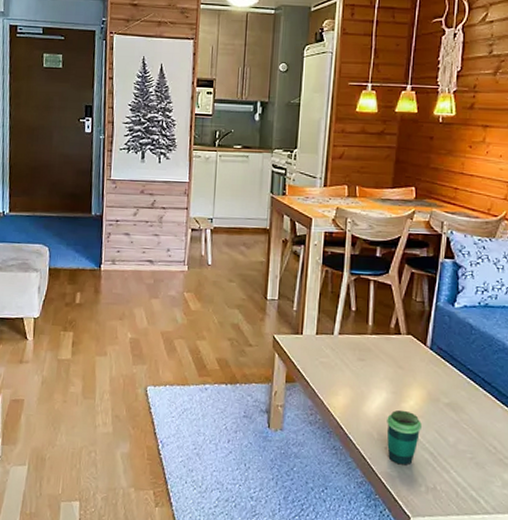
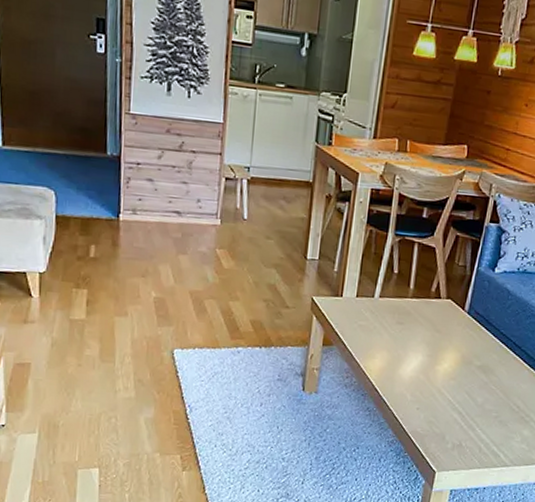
cup: present [386,409,422,465] -> none [419,372,453,425]

